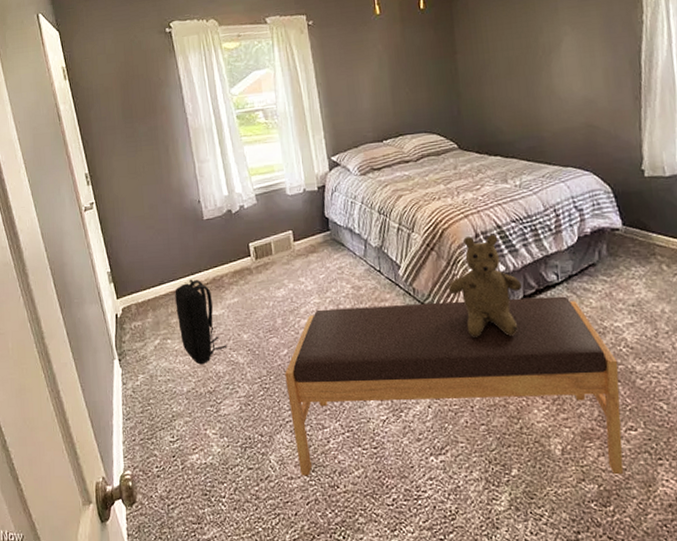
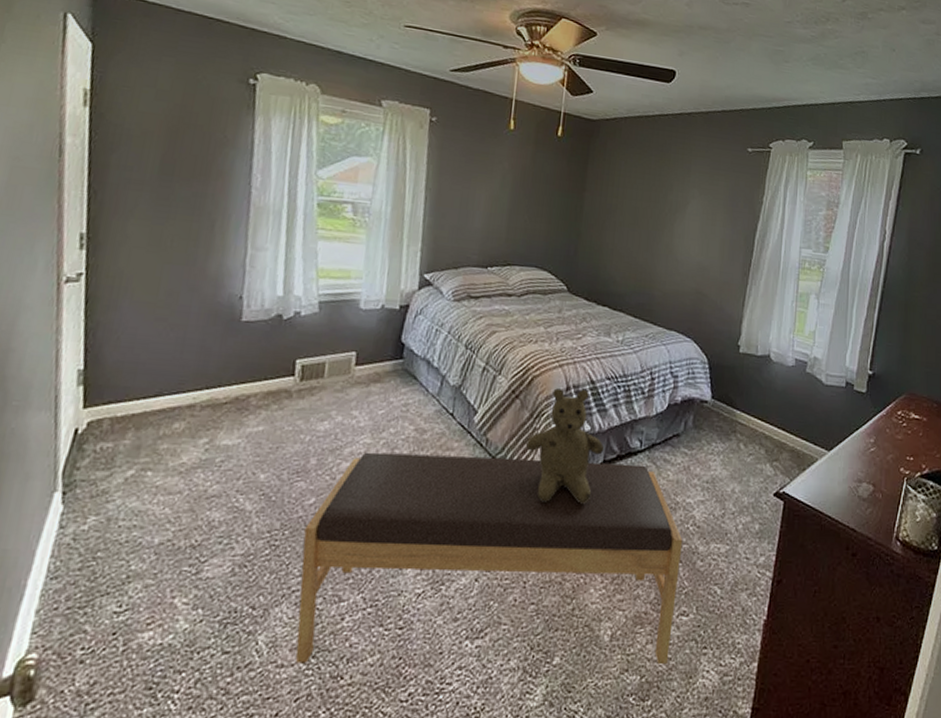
backpack: present [175,279,226,365] -> none [168,394,233,509]

